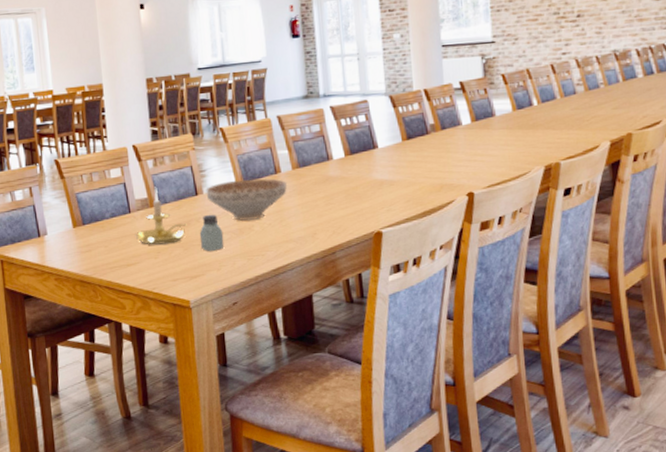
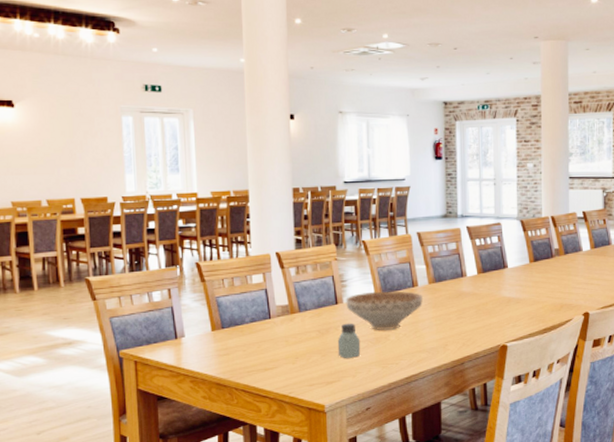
candle holder: present [135,187,187,245] -> none [274,294,326,351]

